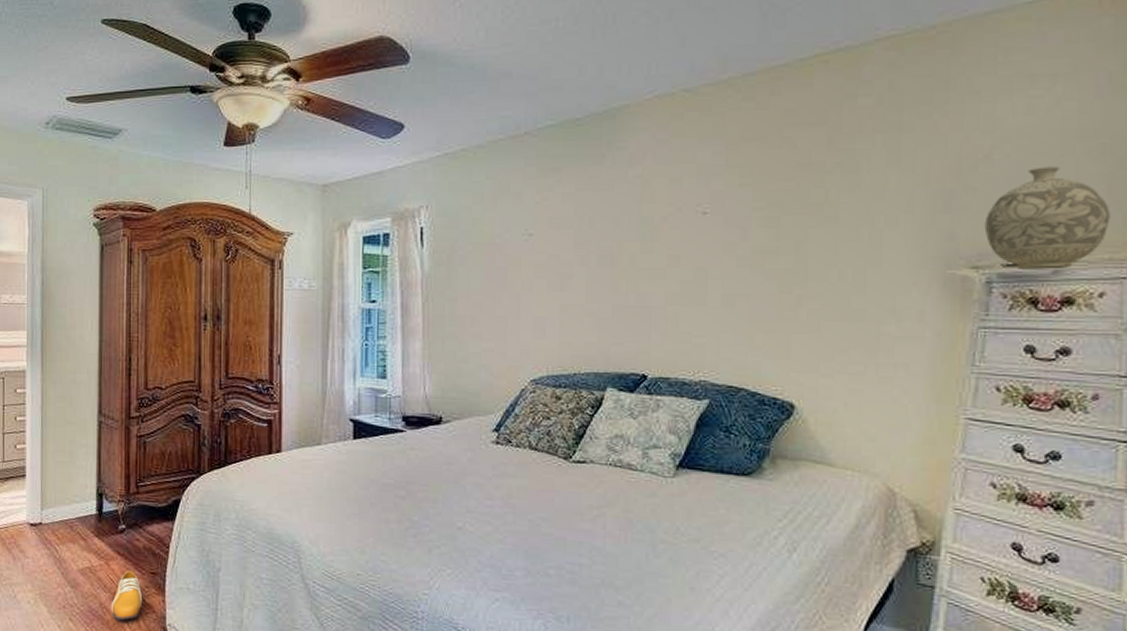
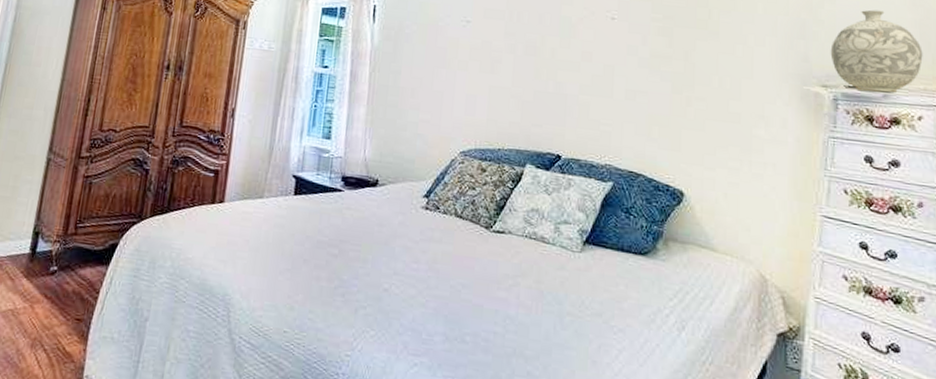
shoe: present [111,571,143,621] -> none [27,315,63,370]

